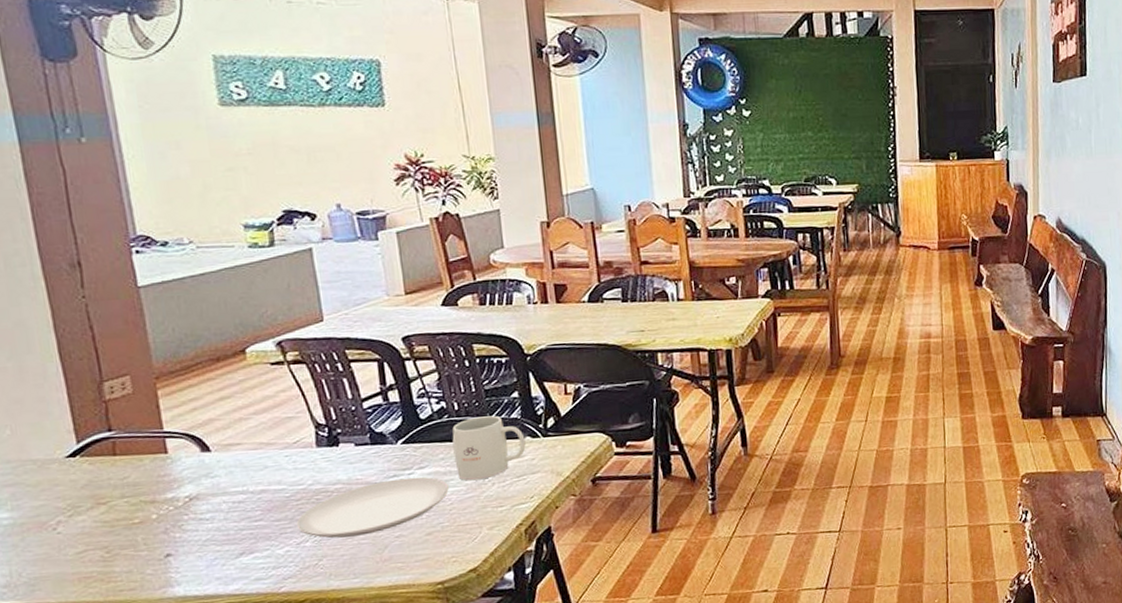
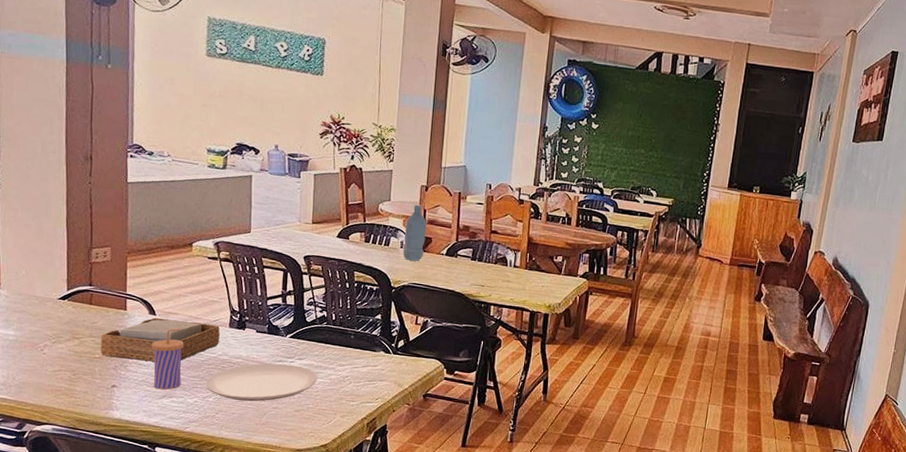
napkin holder: none [137,447,306,519] -> present [100,317,221,362]
beverage cup: none [212,461,263,546] -> present [151,327,184,390]
mug: present [452,415,526,481] -> none [325,328,380,378]
water bottle: none [528,246,559,317] -> present [403,204,427,261]

